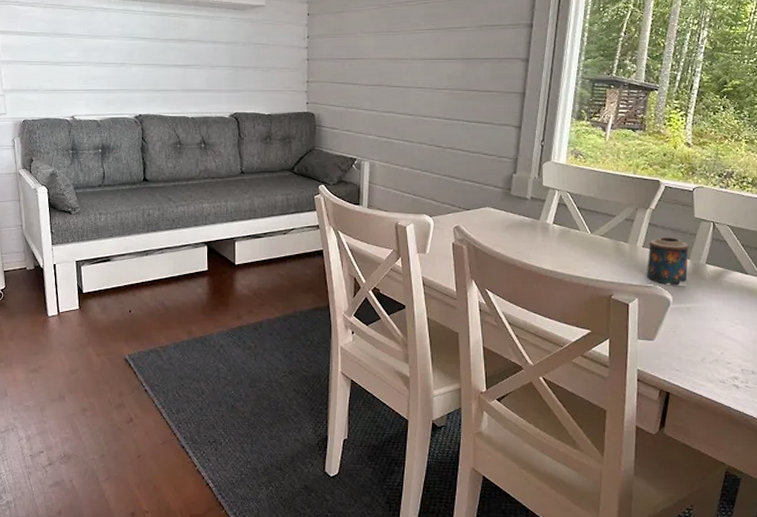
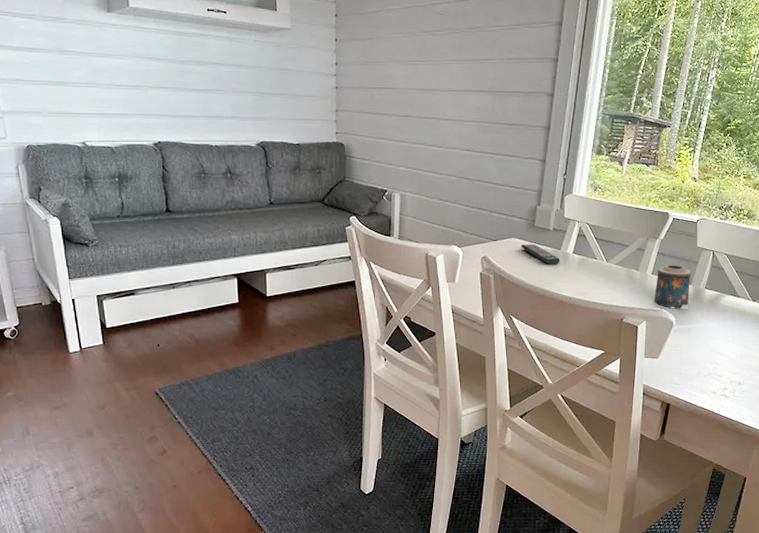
remote control: none [496,214,539,236] -> present [521,244,560,265]

